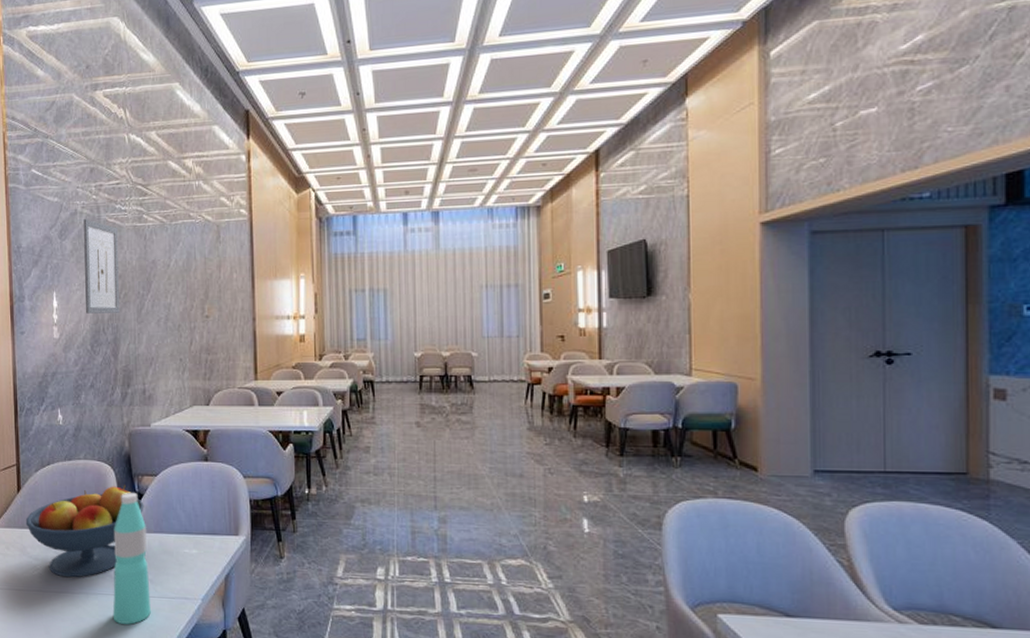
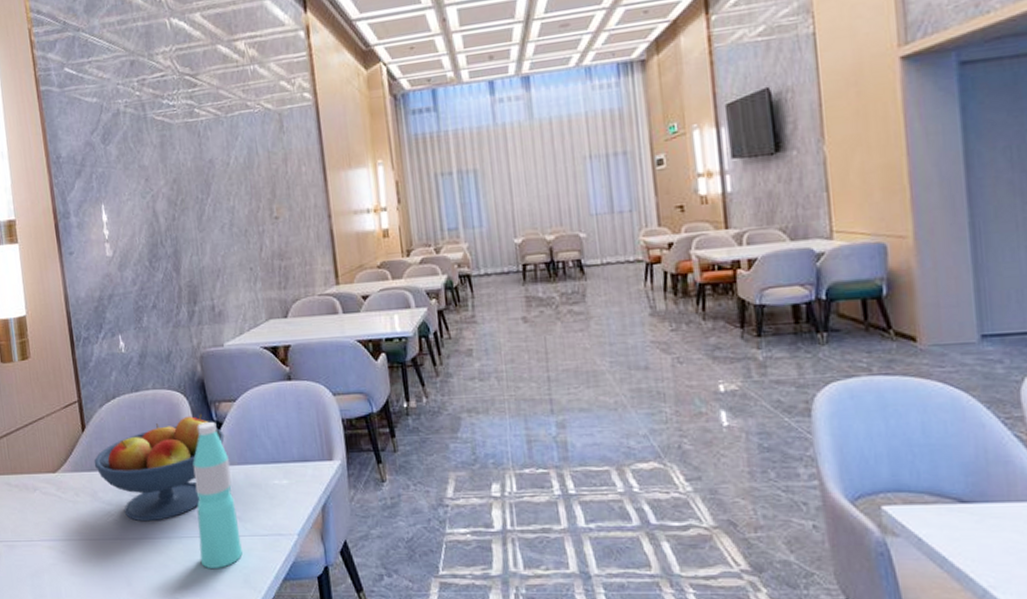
wall art: present [84,219,120,314] -> none [128,119,178,226]

